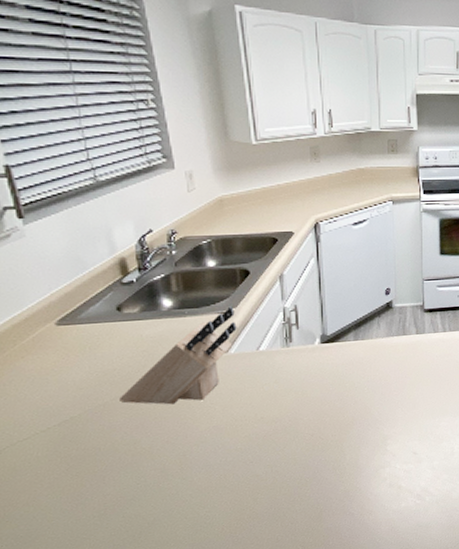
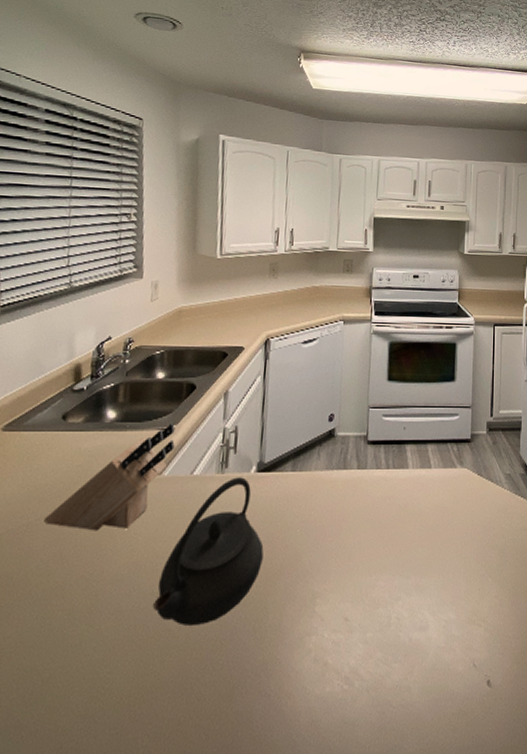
kettle: none [239,349,335,471] -> present [153,477,264,626]

